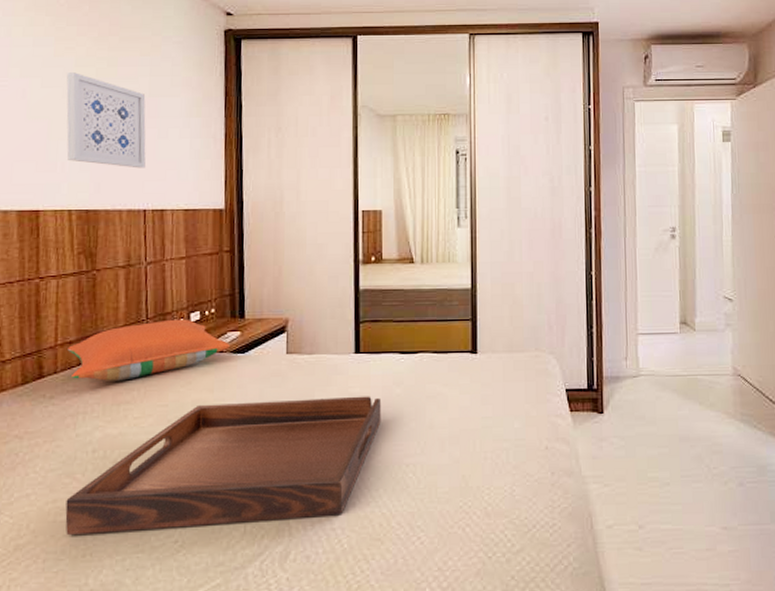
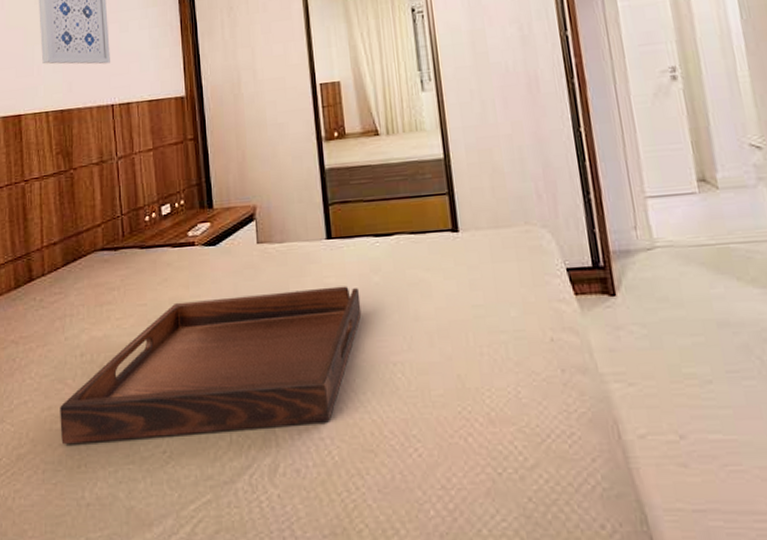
pillow: present [67,319,231,381] -> none [53,212,202,282]

